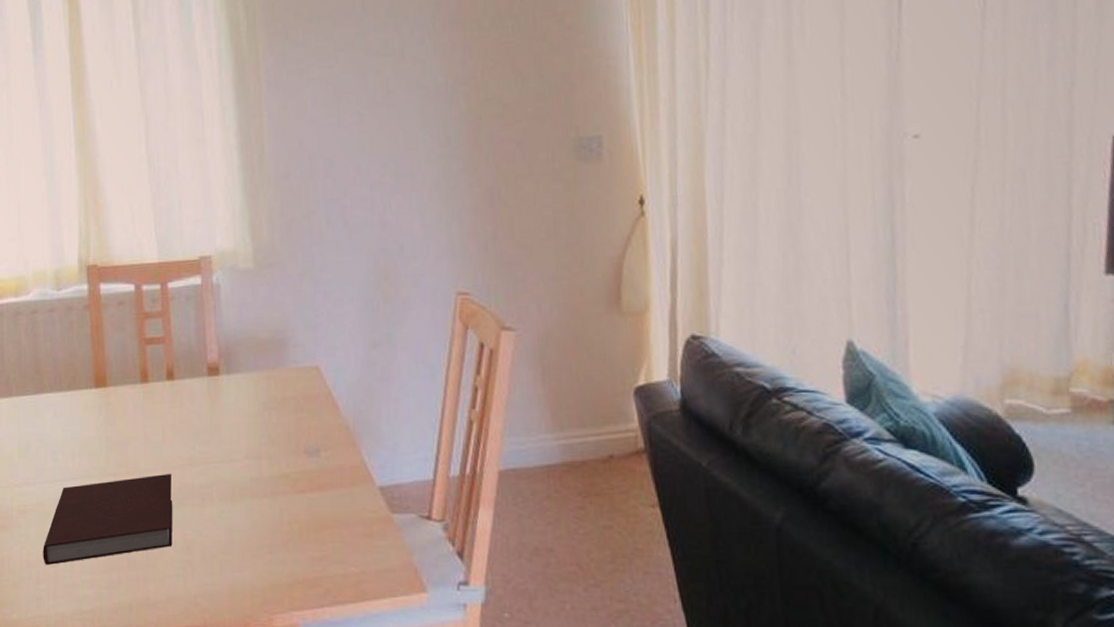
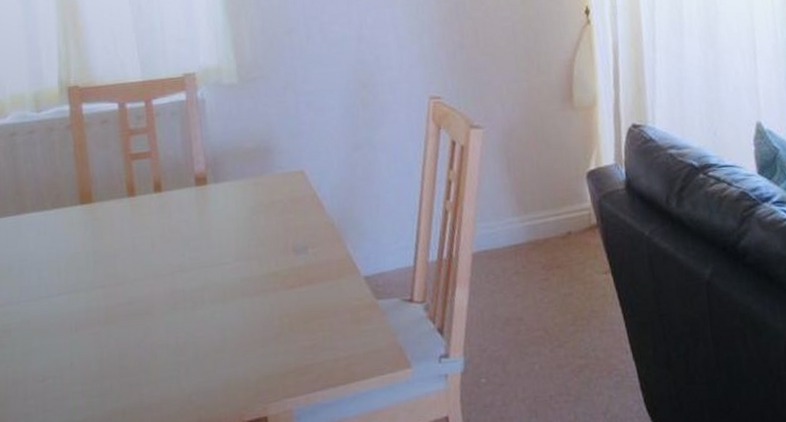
notebook: present [43,473,173,565] -> none [29,280,165,381]

